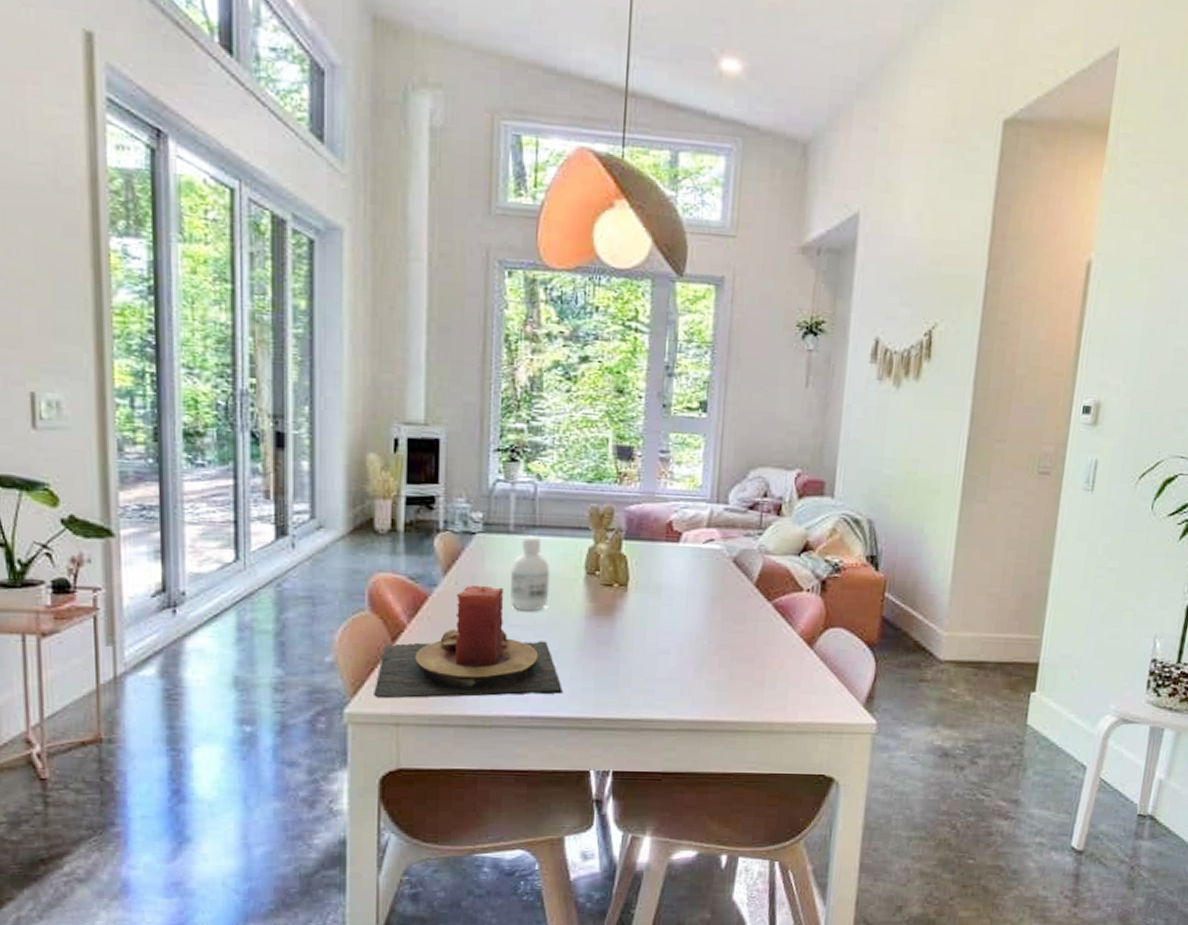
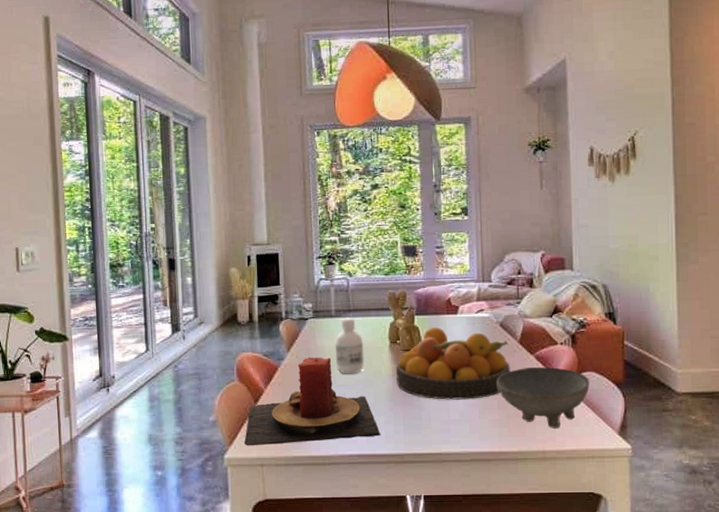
fruit bowl: none [590,557,741,654] -> present [396,327,511,400]
bowl: none [720,618,837,696] -> present [496,367,590,428]

